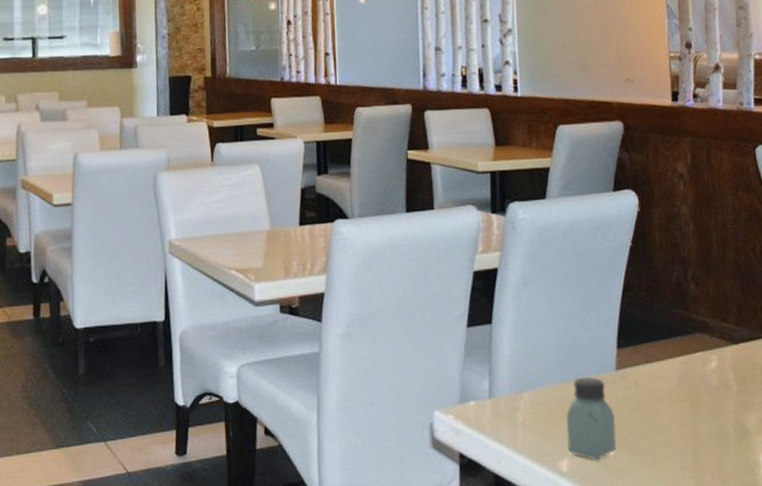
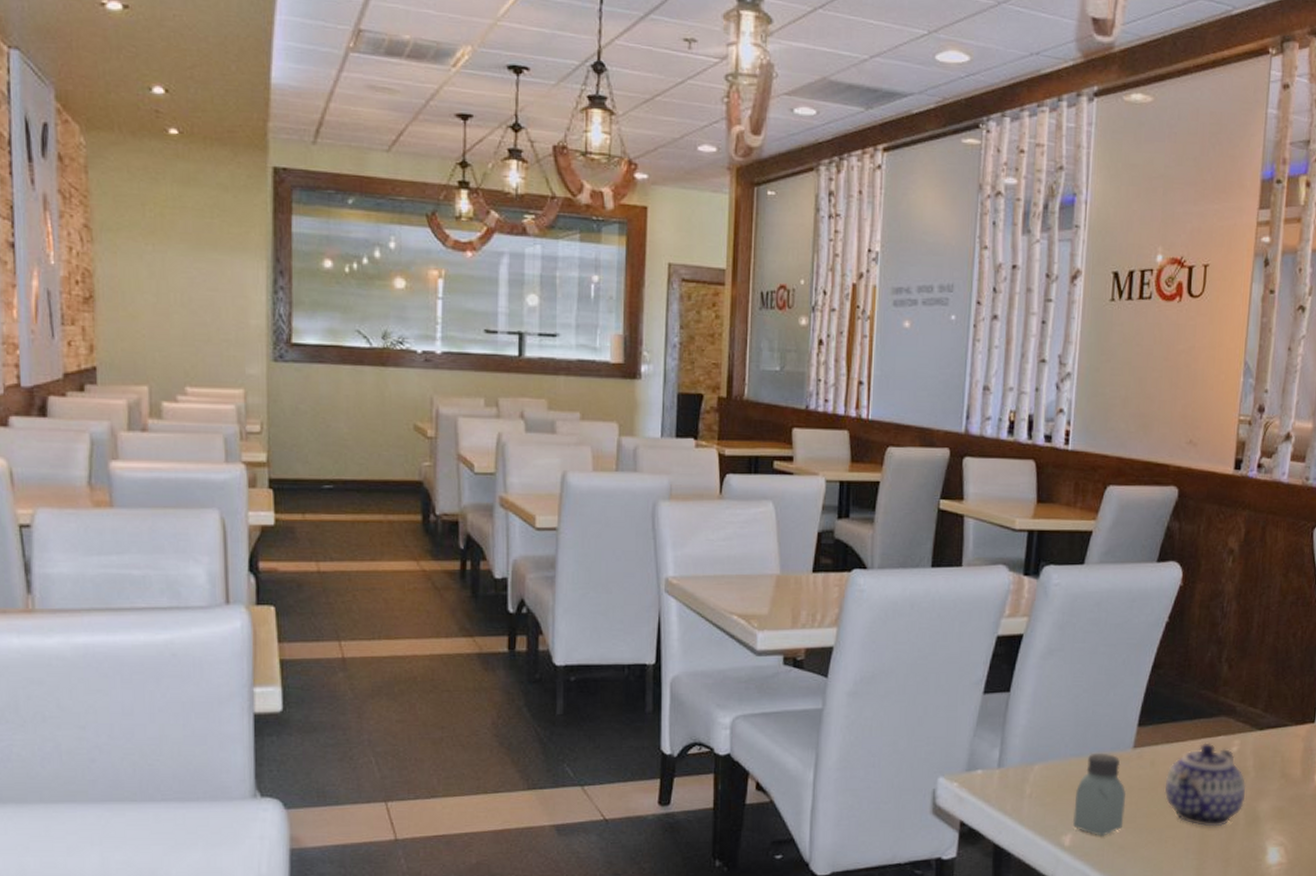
teapot: none [650,360,732,444] -> present [1164,743,1247,827]

